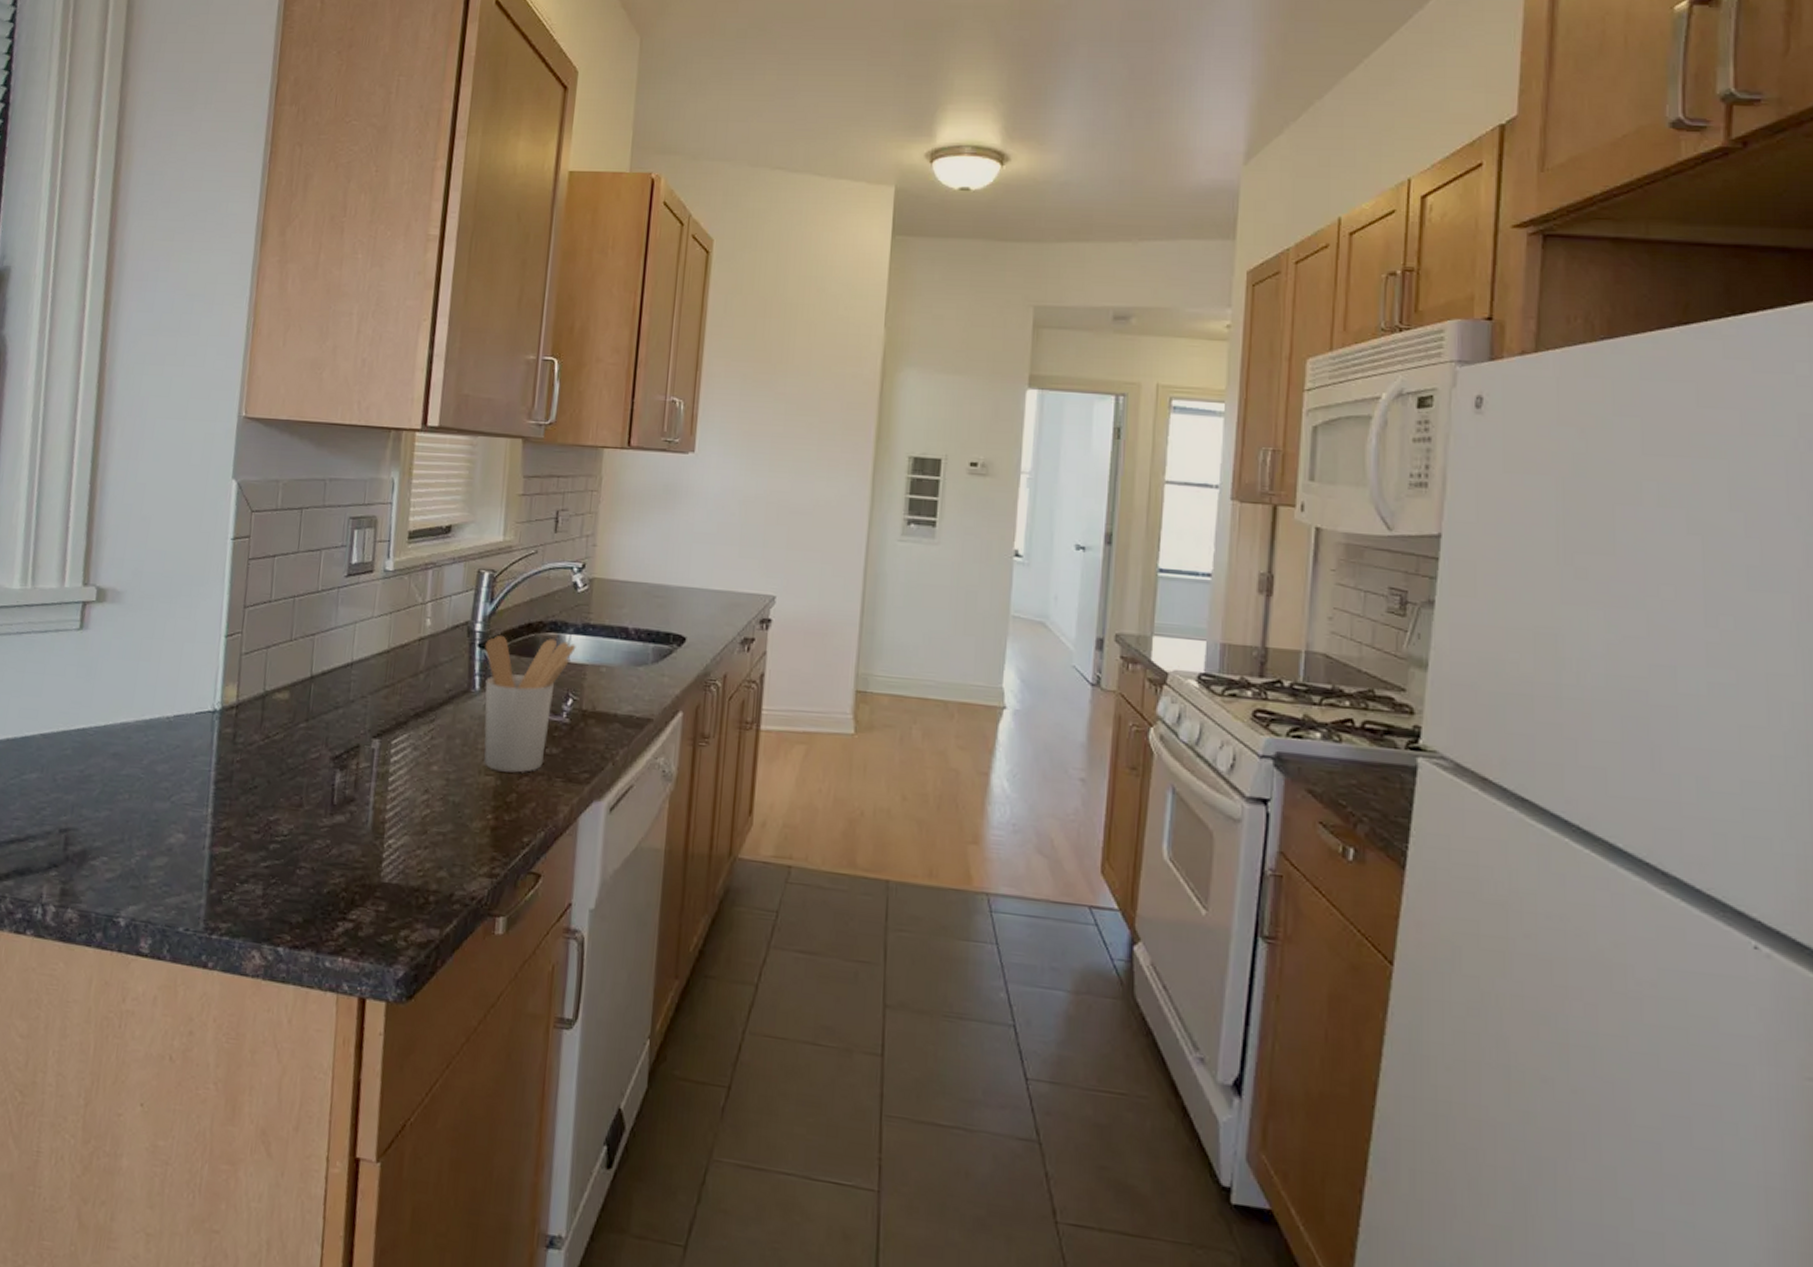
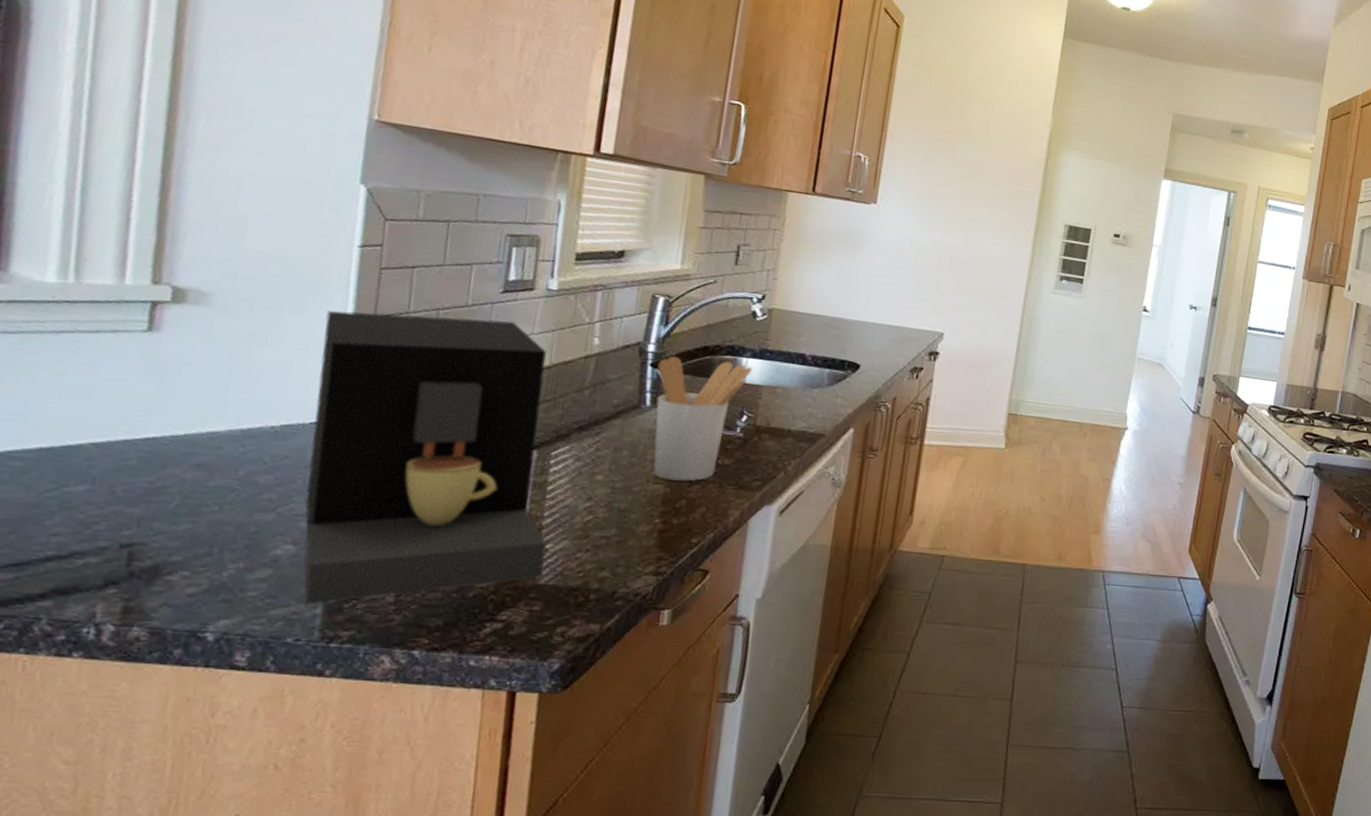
coffee maker: none [192,602,390,894] -> present [304,311,547,604]

